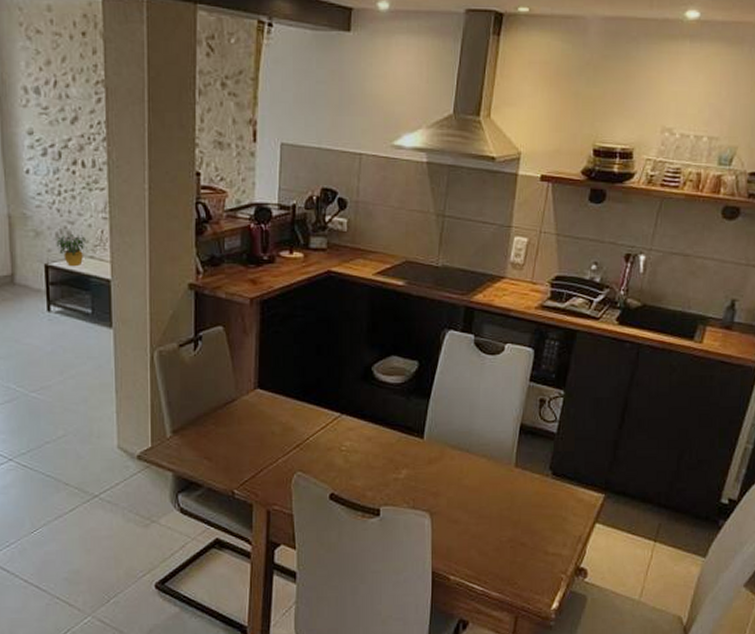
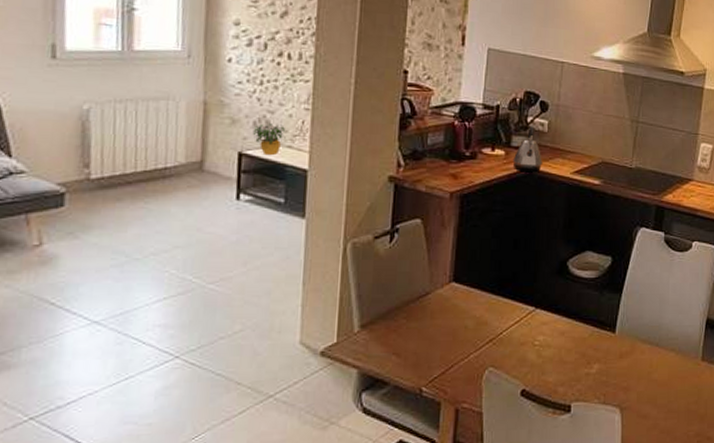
kettle: none [312,224,343,275] -> present [512,125,542,173]

